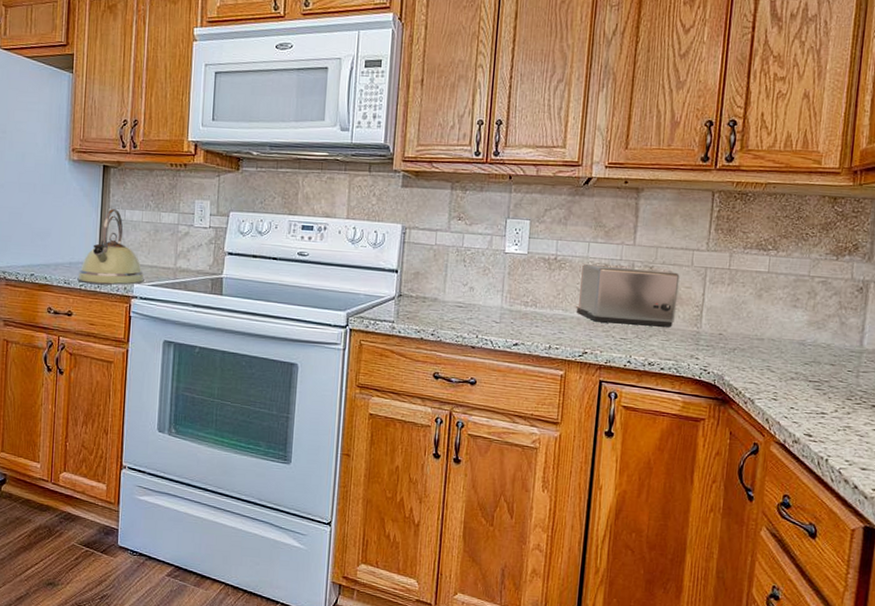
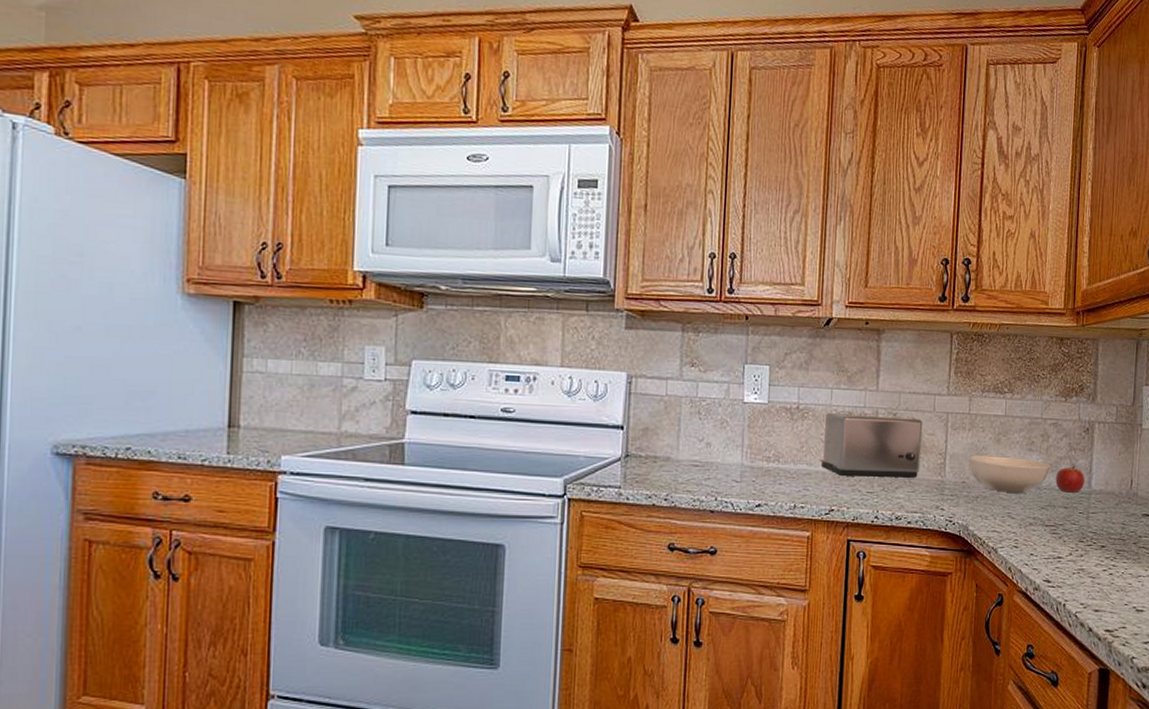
kettle: present [77,209,144,285] -> none [197,358,296,458]
bowl: none [725,309,817,348] -> present [967,455,1051,493]
apple: none [822,323,856,351] -> present [1055,465,1085,493]

